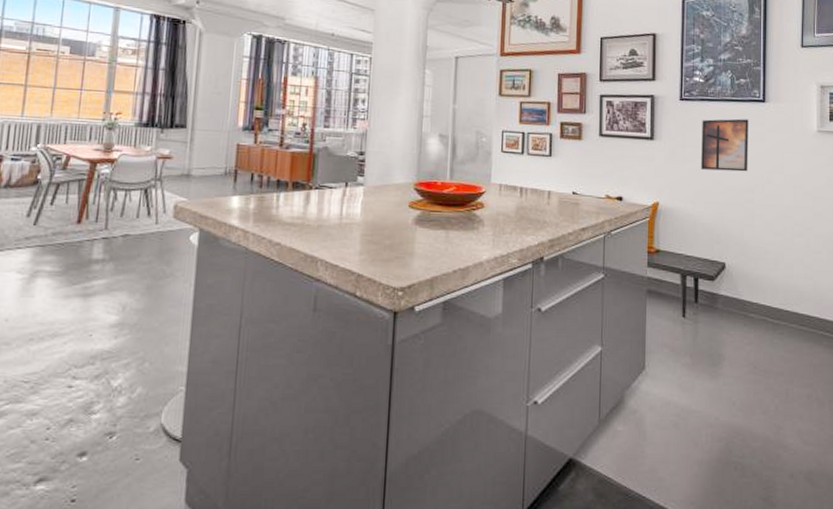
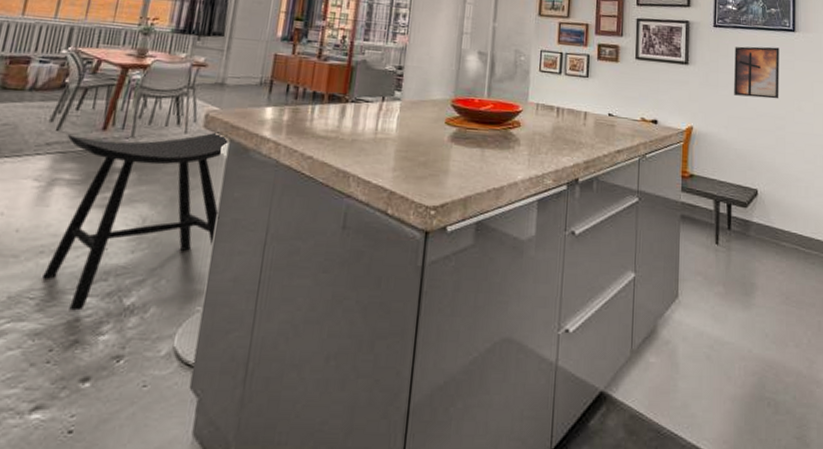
stool: none [34,222,197,393] -> present [42,132,228,311]

